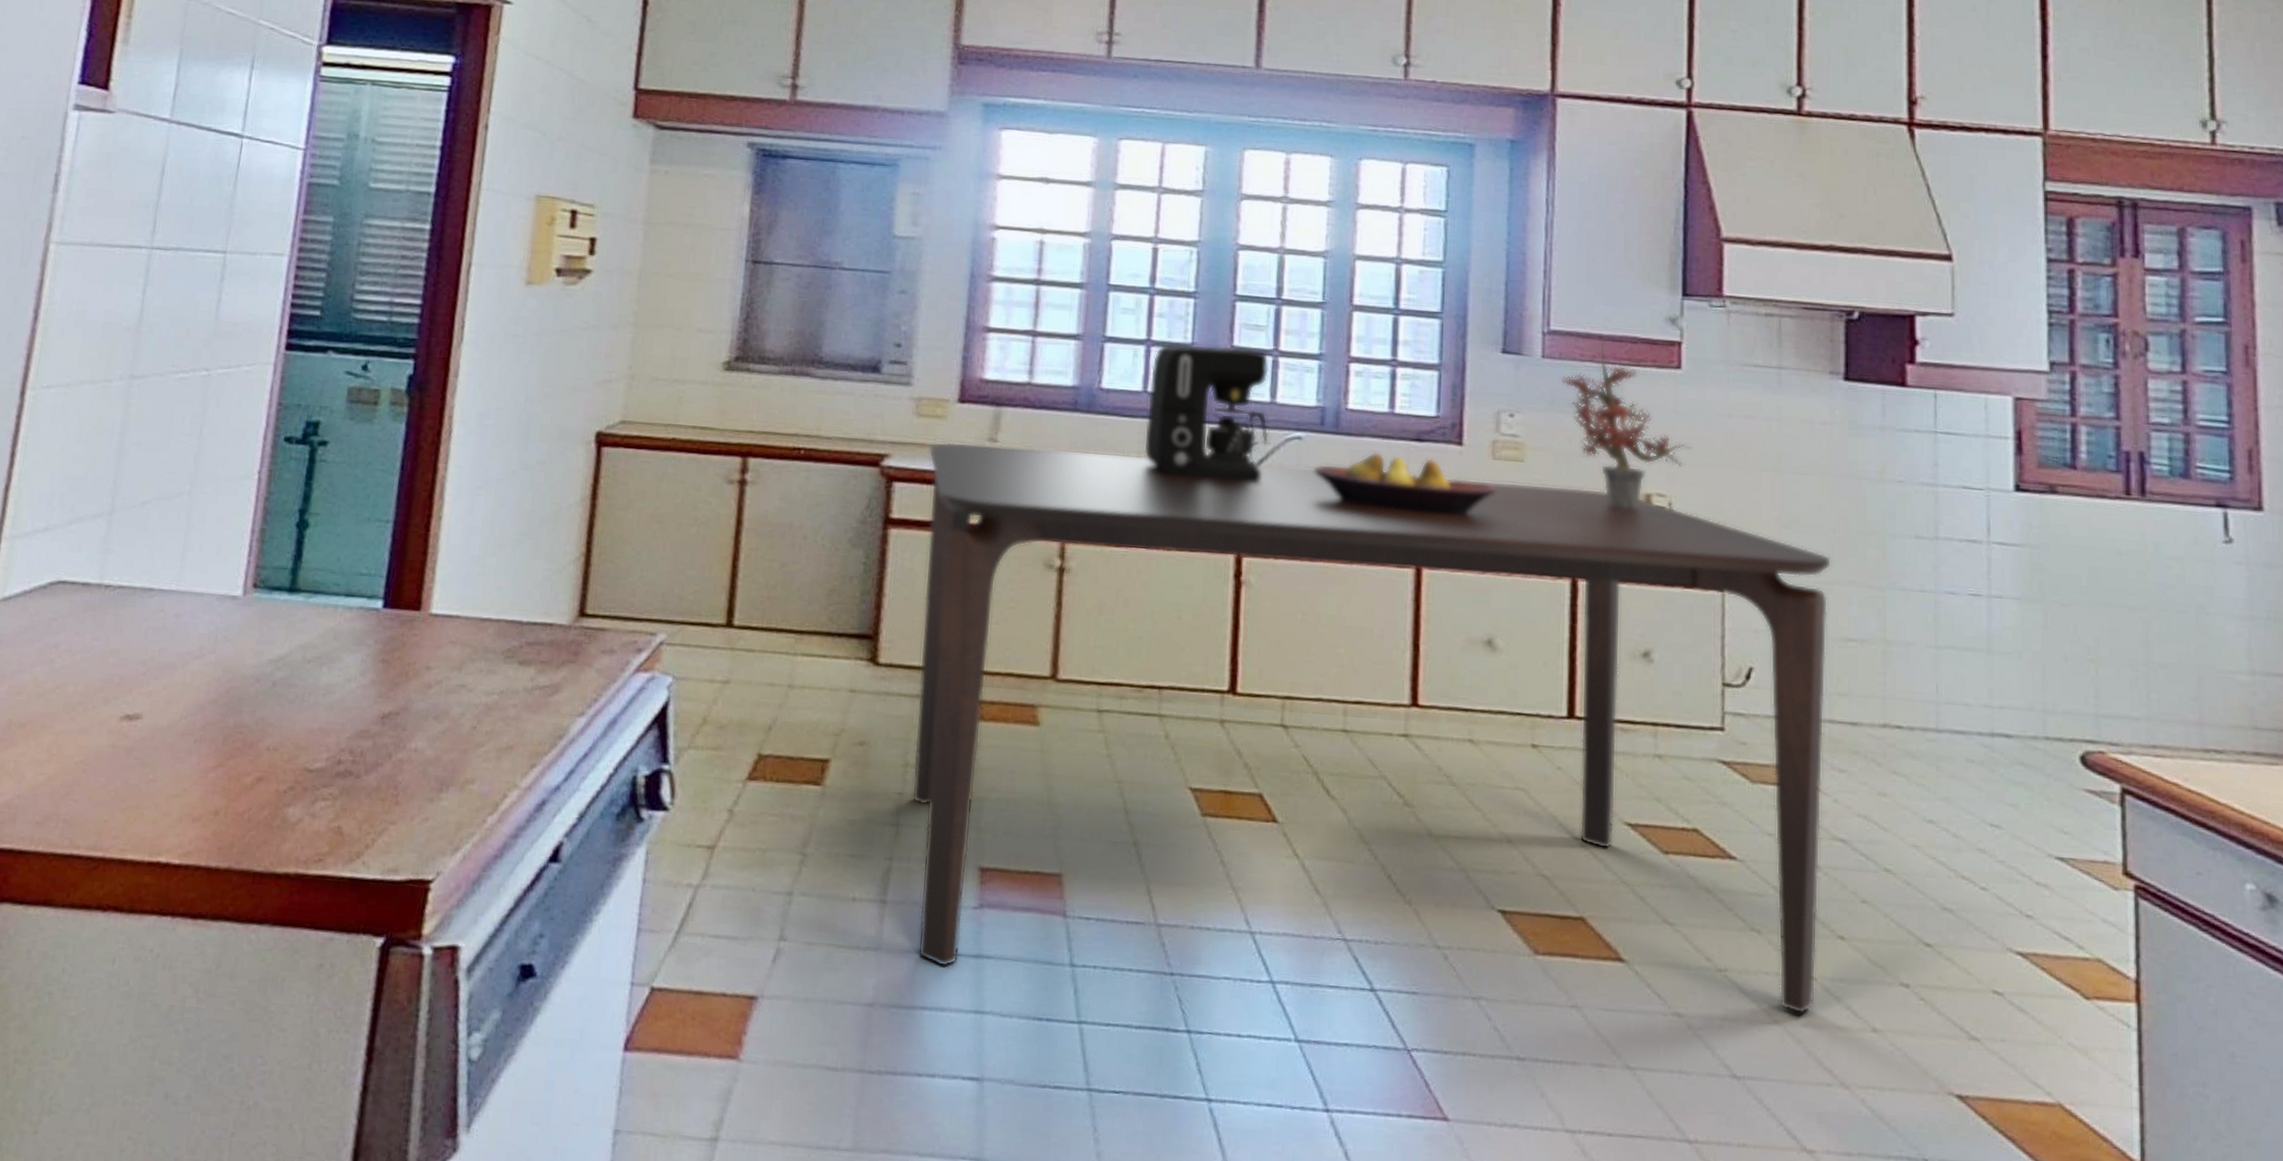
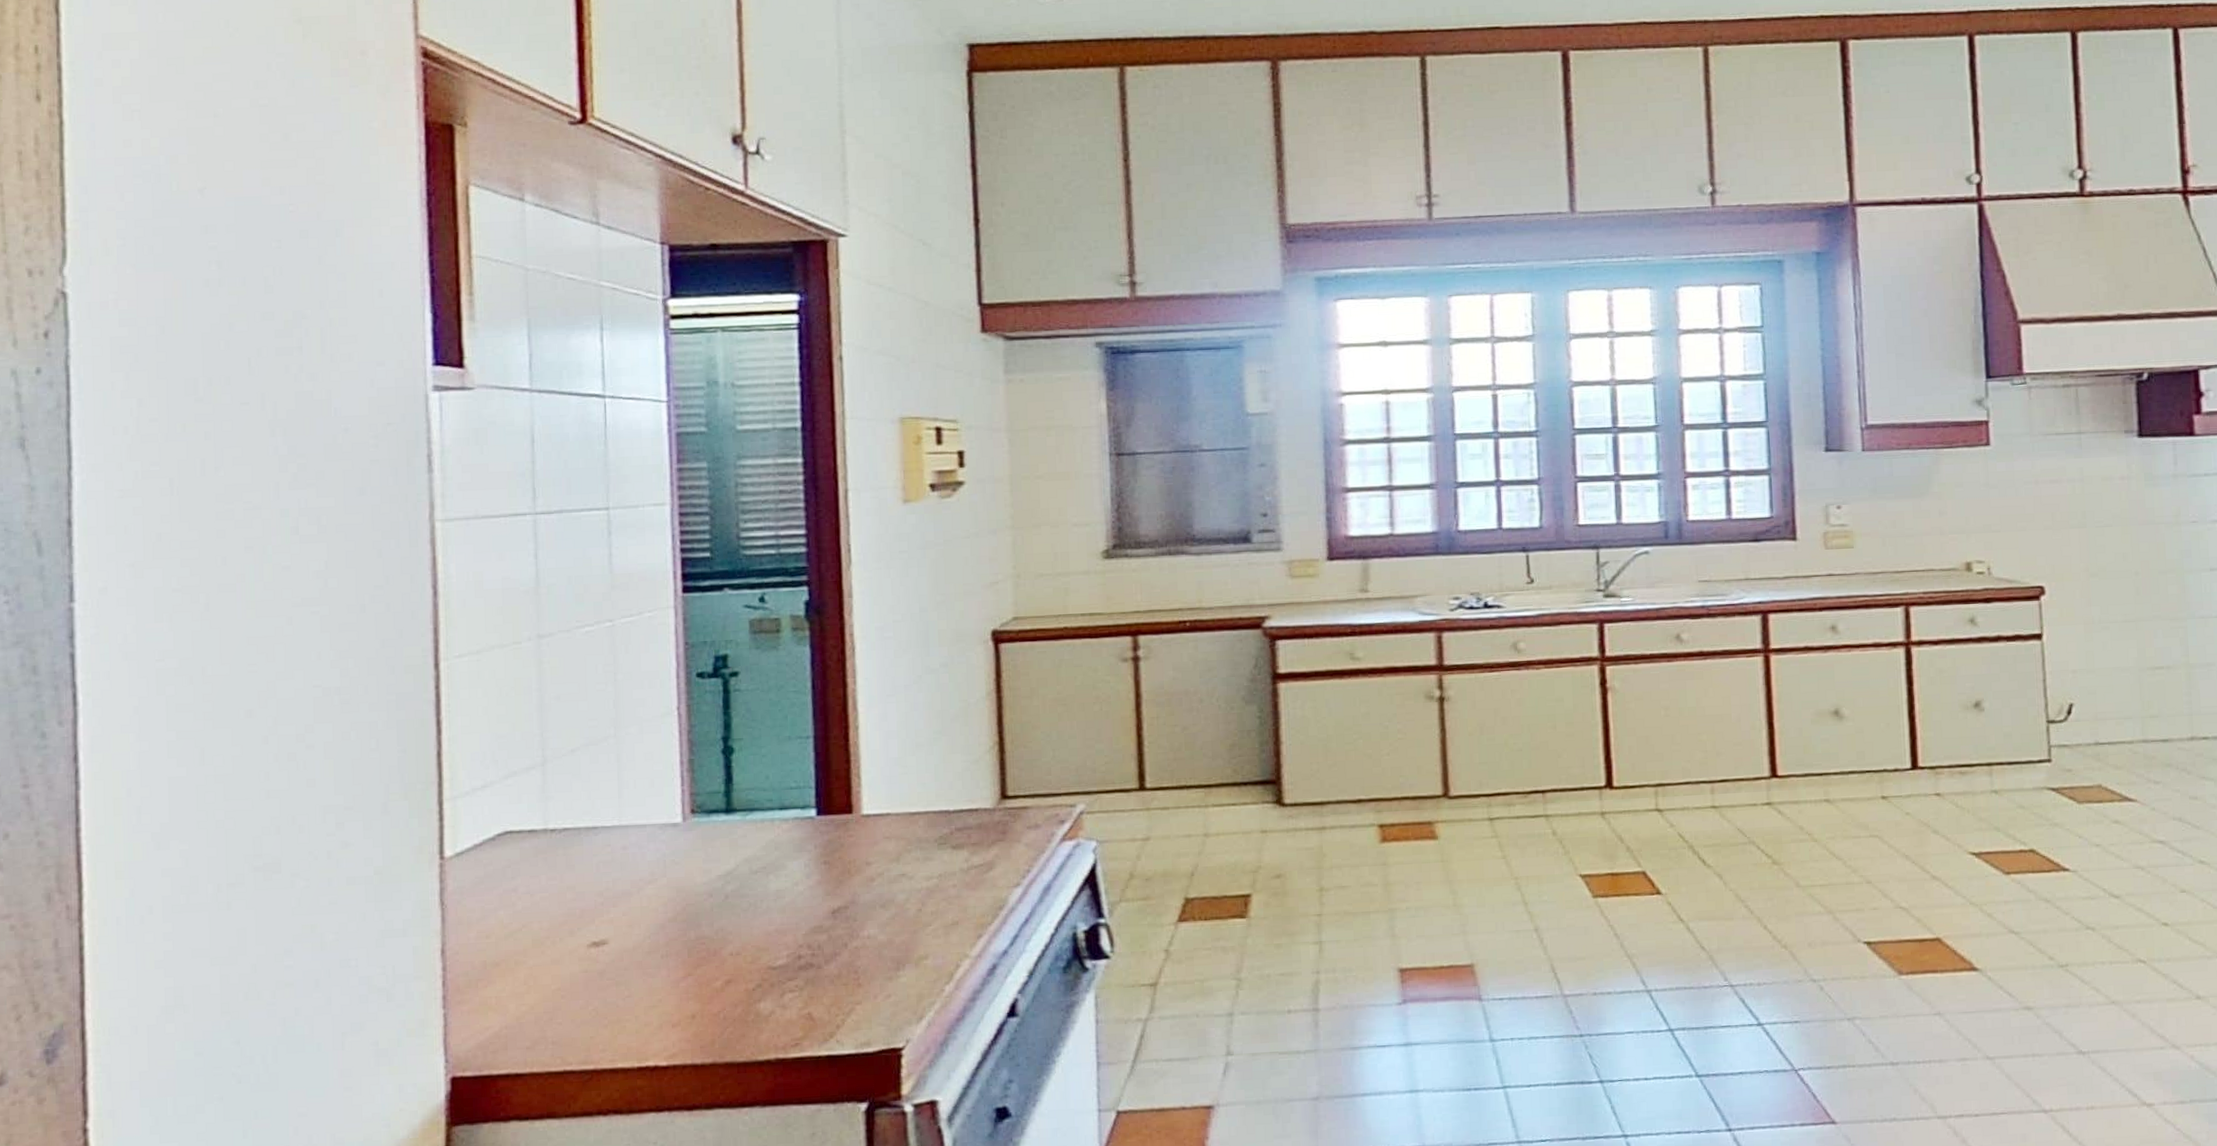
dining table: present [911,441,1832,1015] -> none [1305,564,2146,1058]
coffee maker: present [1143,342,1270,481] -> none [1503,475,1619,601]
fruit bowl: present [1312,452,1497,516] -> none [1661,555,1831,606]
potted plant: present [1561,339,1692,509] -> none [1881,427,2005,578]

